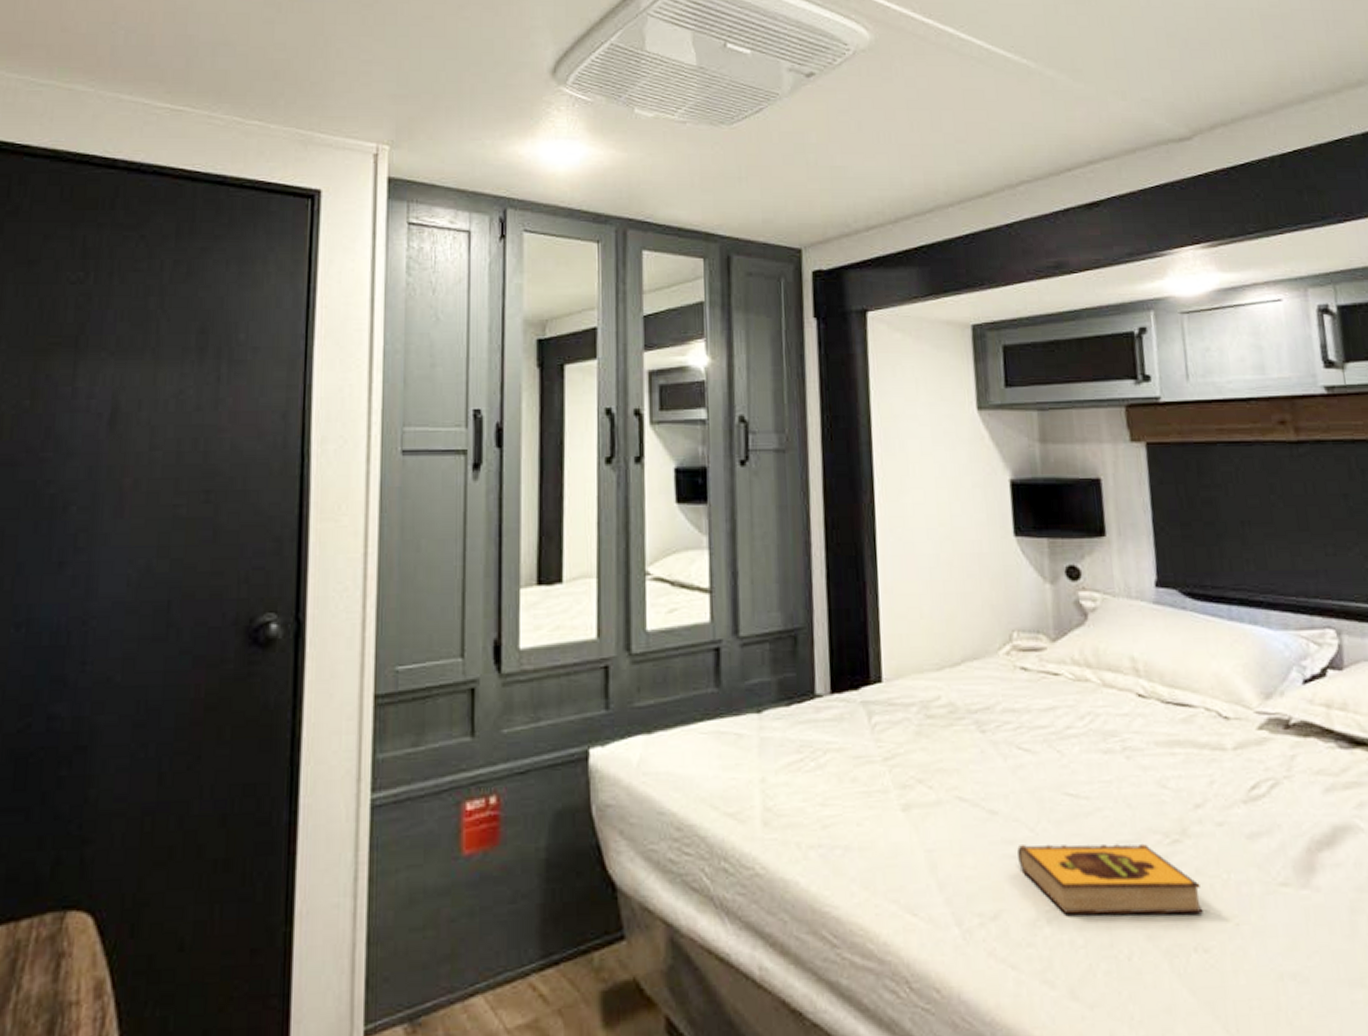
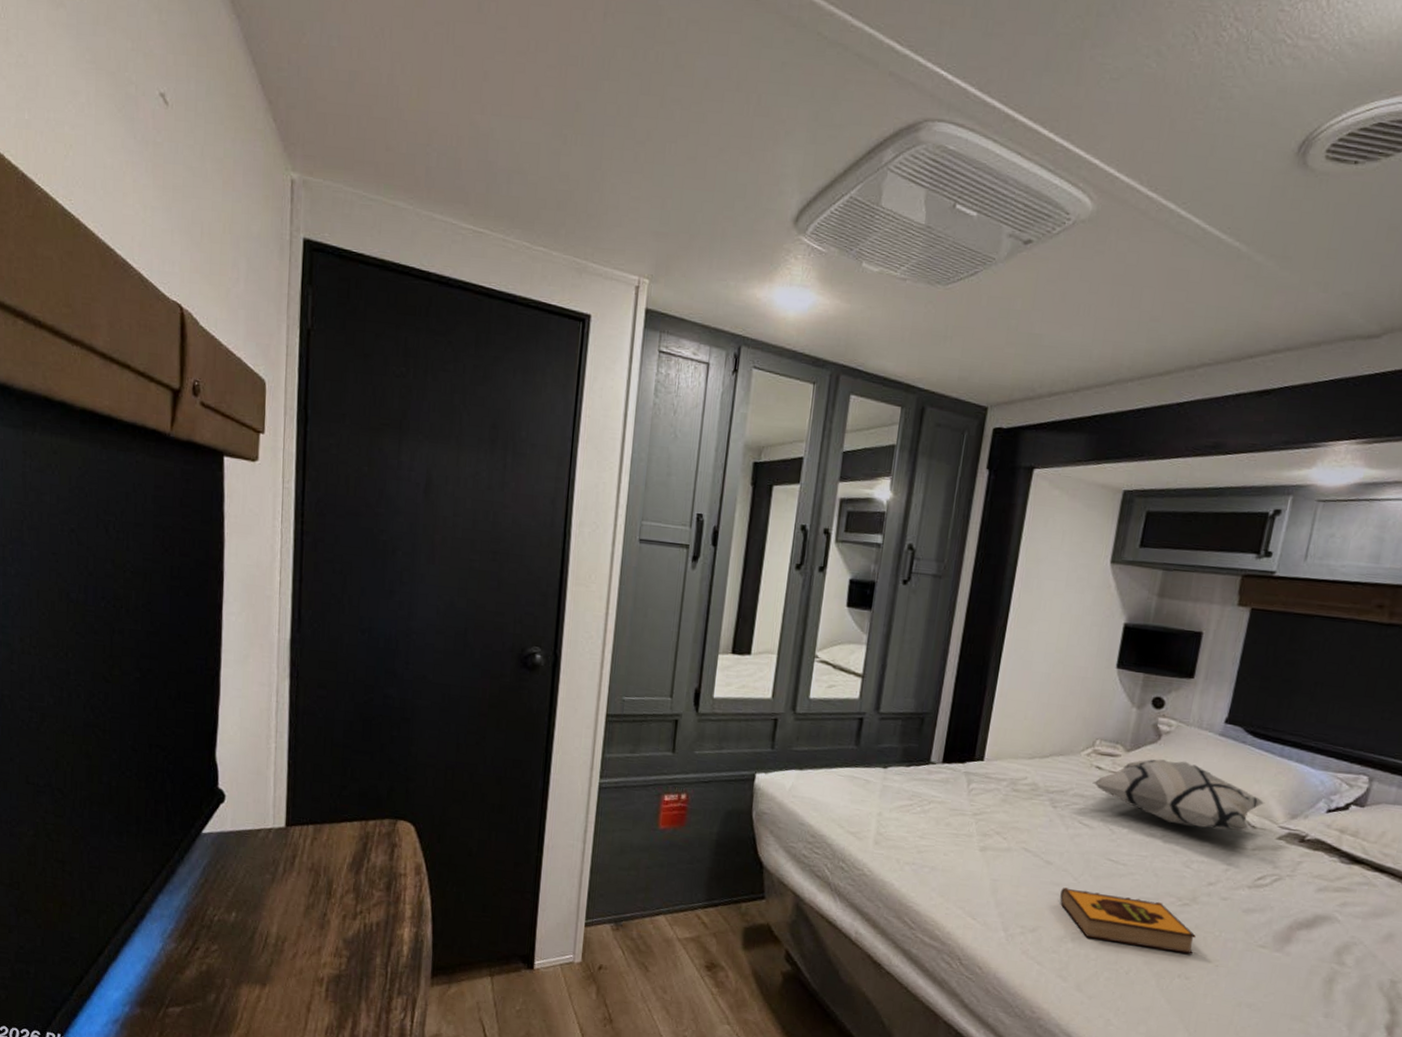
decorative pillow: none [1021,643,1230,730] -> present [1092,759,1265,831]

